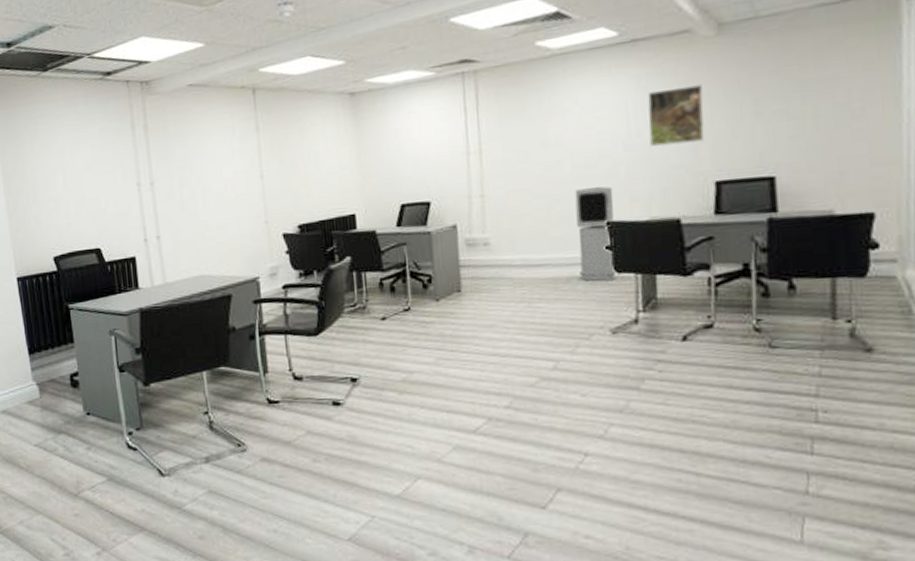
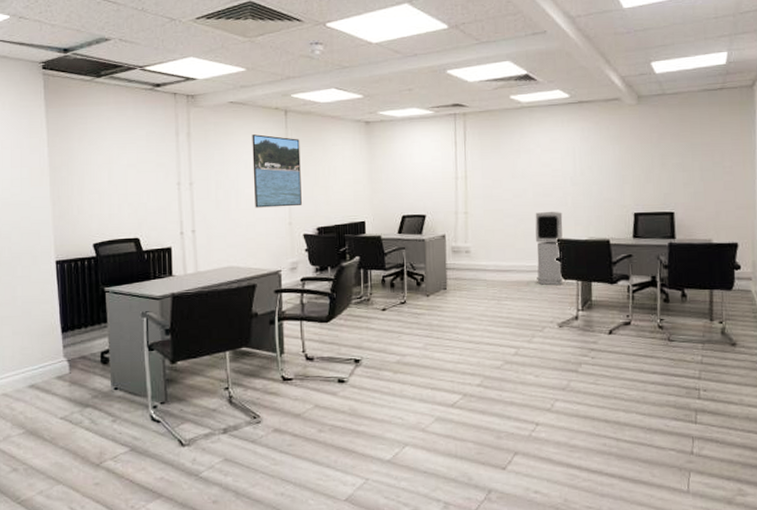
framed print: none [216,120,279,207] -> present [252,134,302,208]
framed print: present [647,84,705,146] -> none [589,140,627,183]

